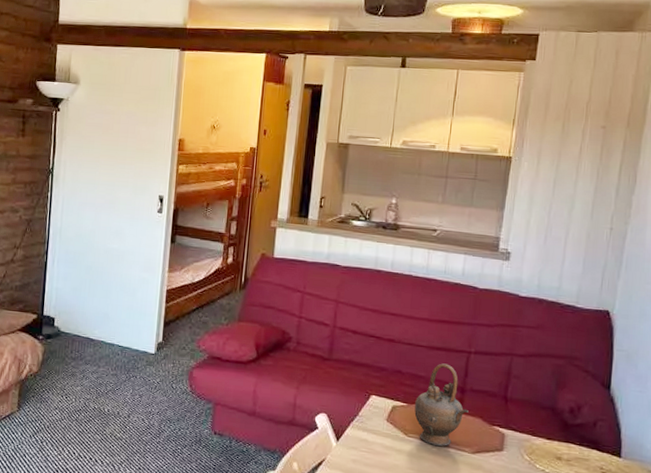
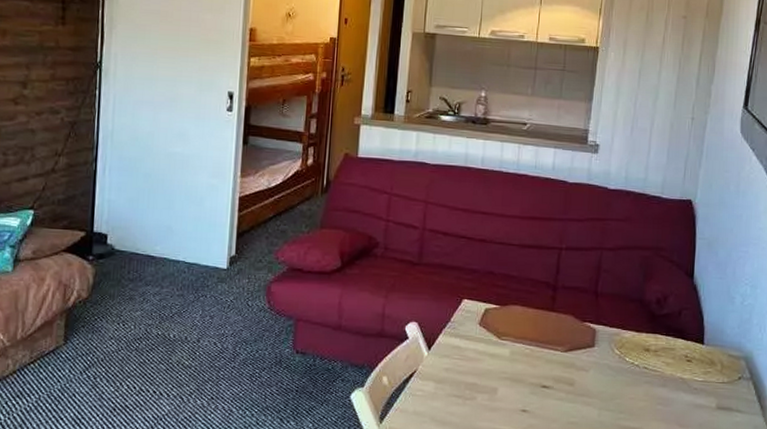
teapot: present [414,363,469,446] -> none [507,261,561,347]

